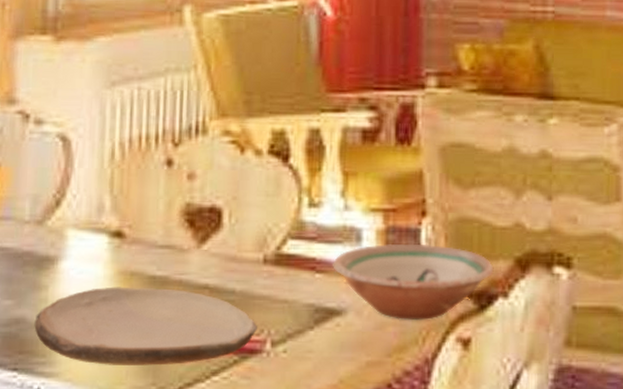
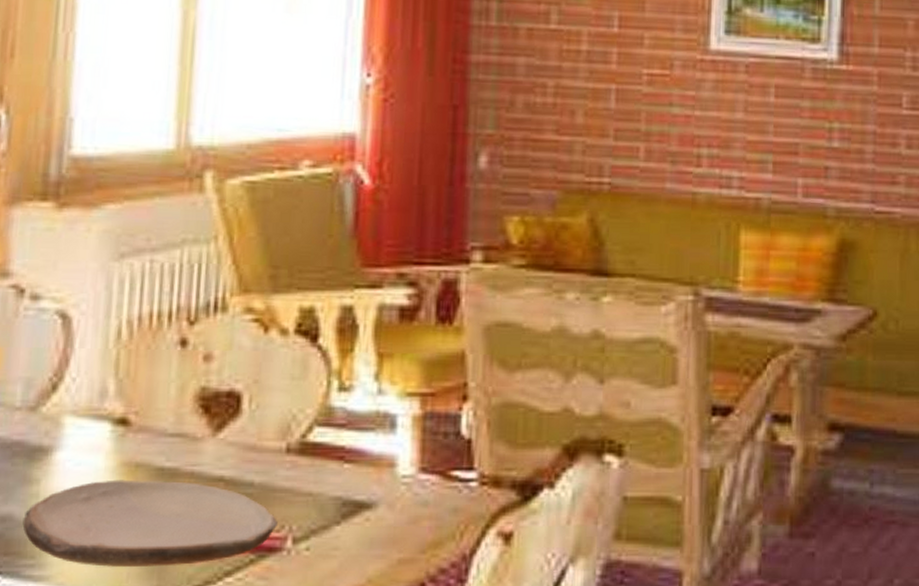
bowl: present [333,244,494,320] -> none [363,430,540,513]

